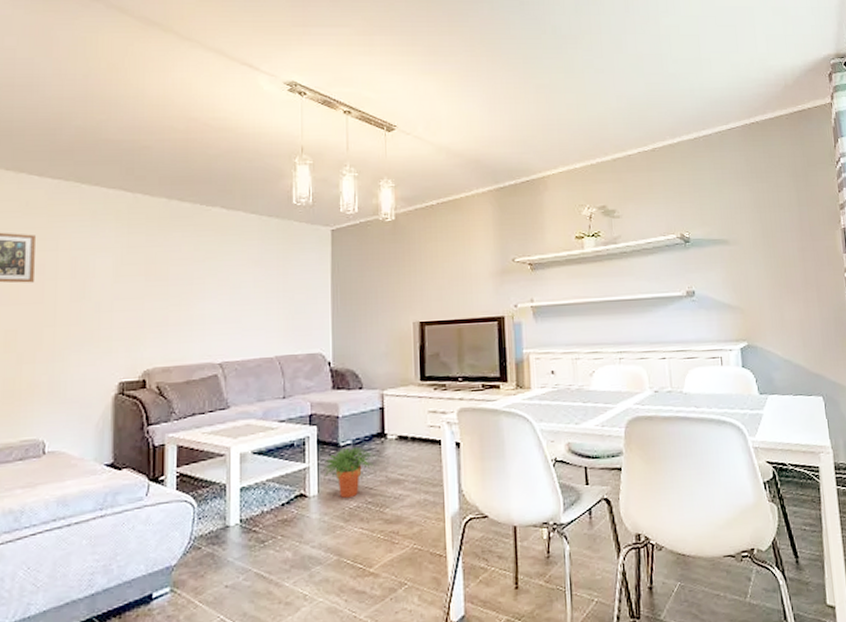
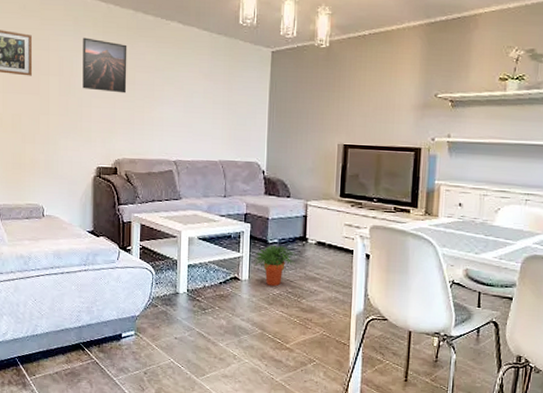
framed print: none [101,232,159,292] -> present [83,37,127,94]

